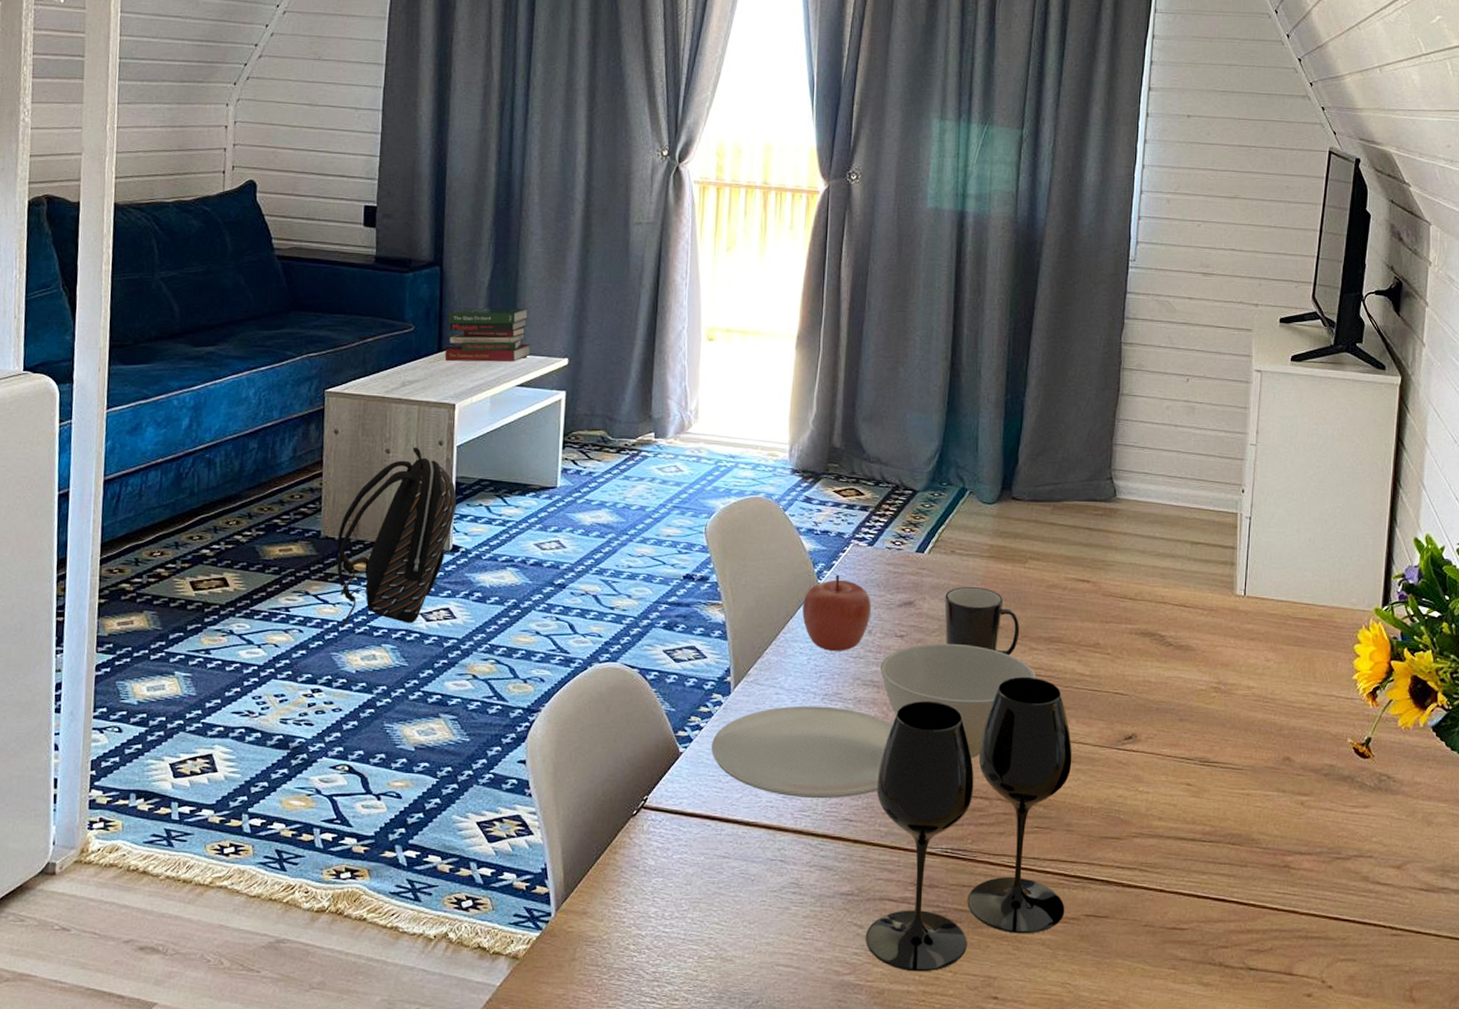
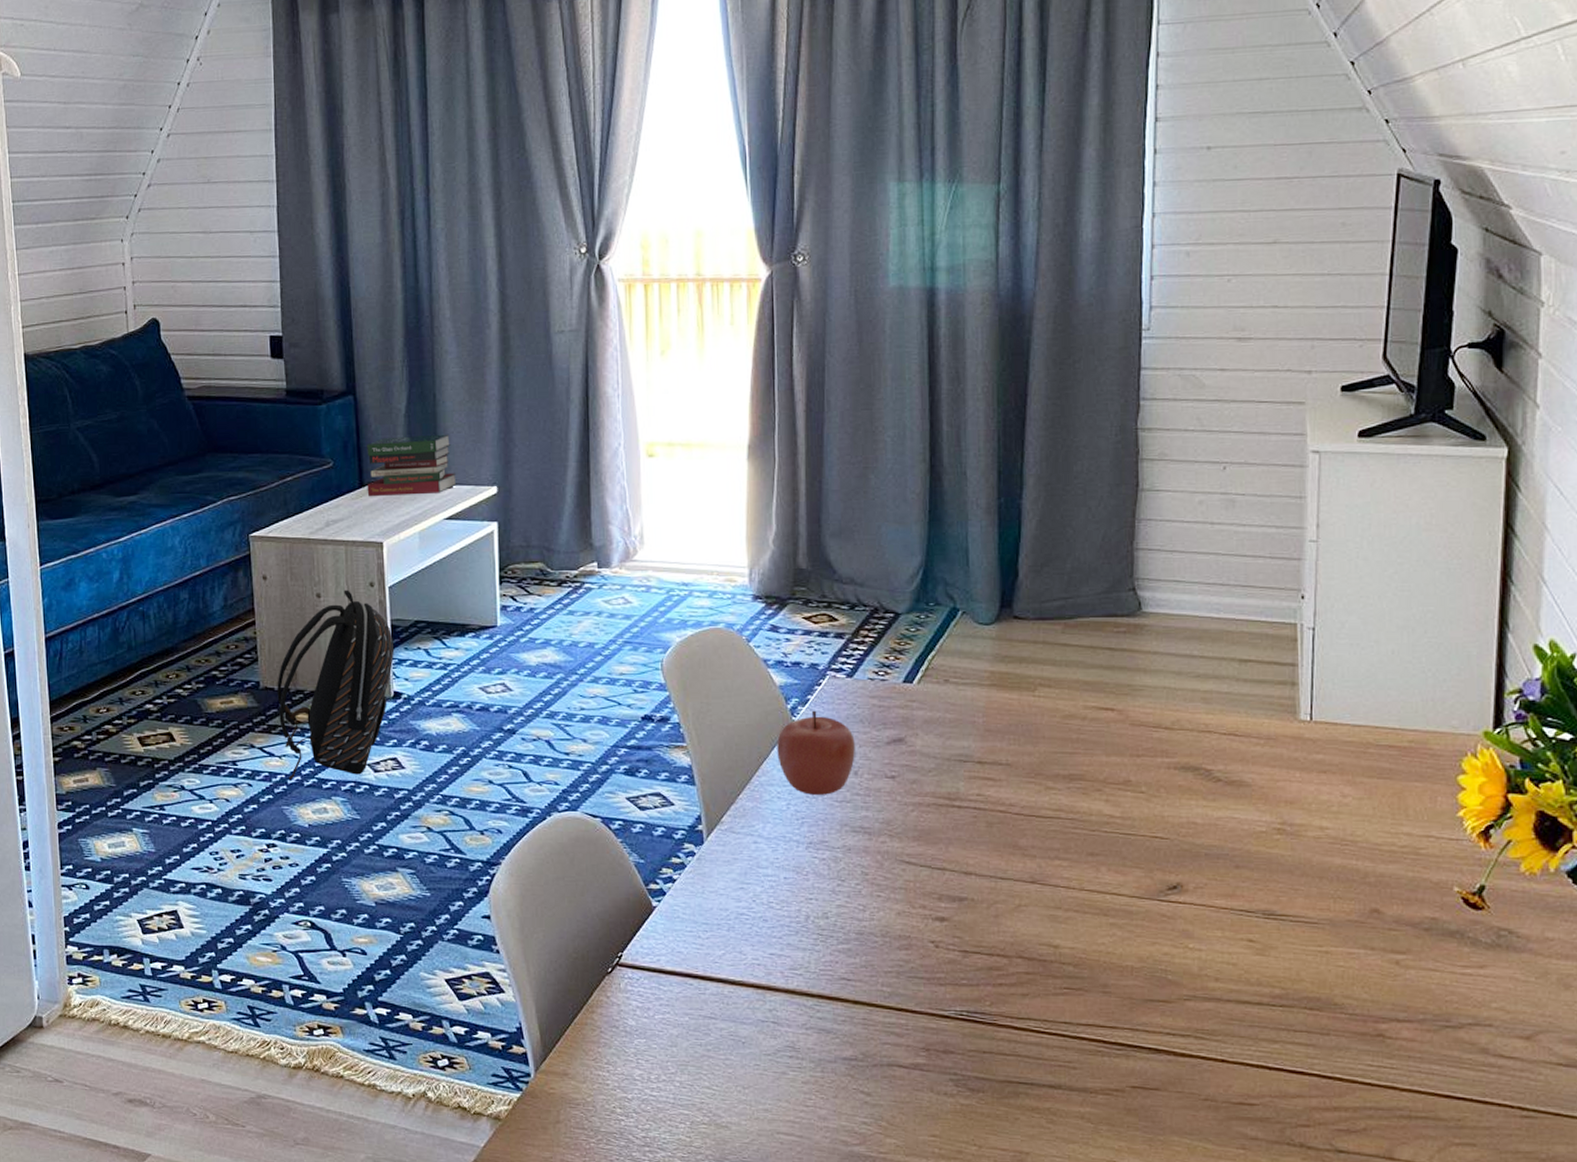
plate: present [711,705,893,799] -> none [687,855,890,956]
wine glass: present [865,676,1072,972] -> none [874,819,1106,1145]
bowl: present [879,643,1037,758] -> none [870,783,1056,912]
mug: present [944,587,1020,656] -> none [941,720,1033,797]

